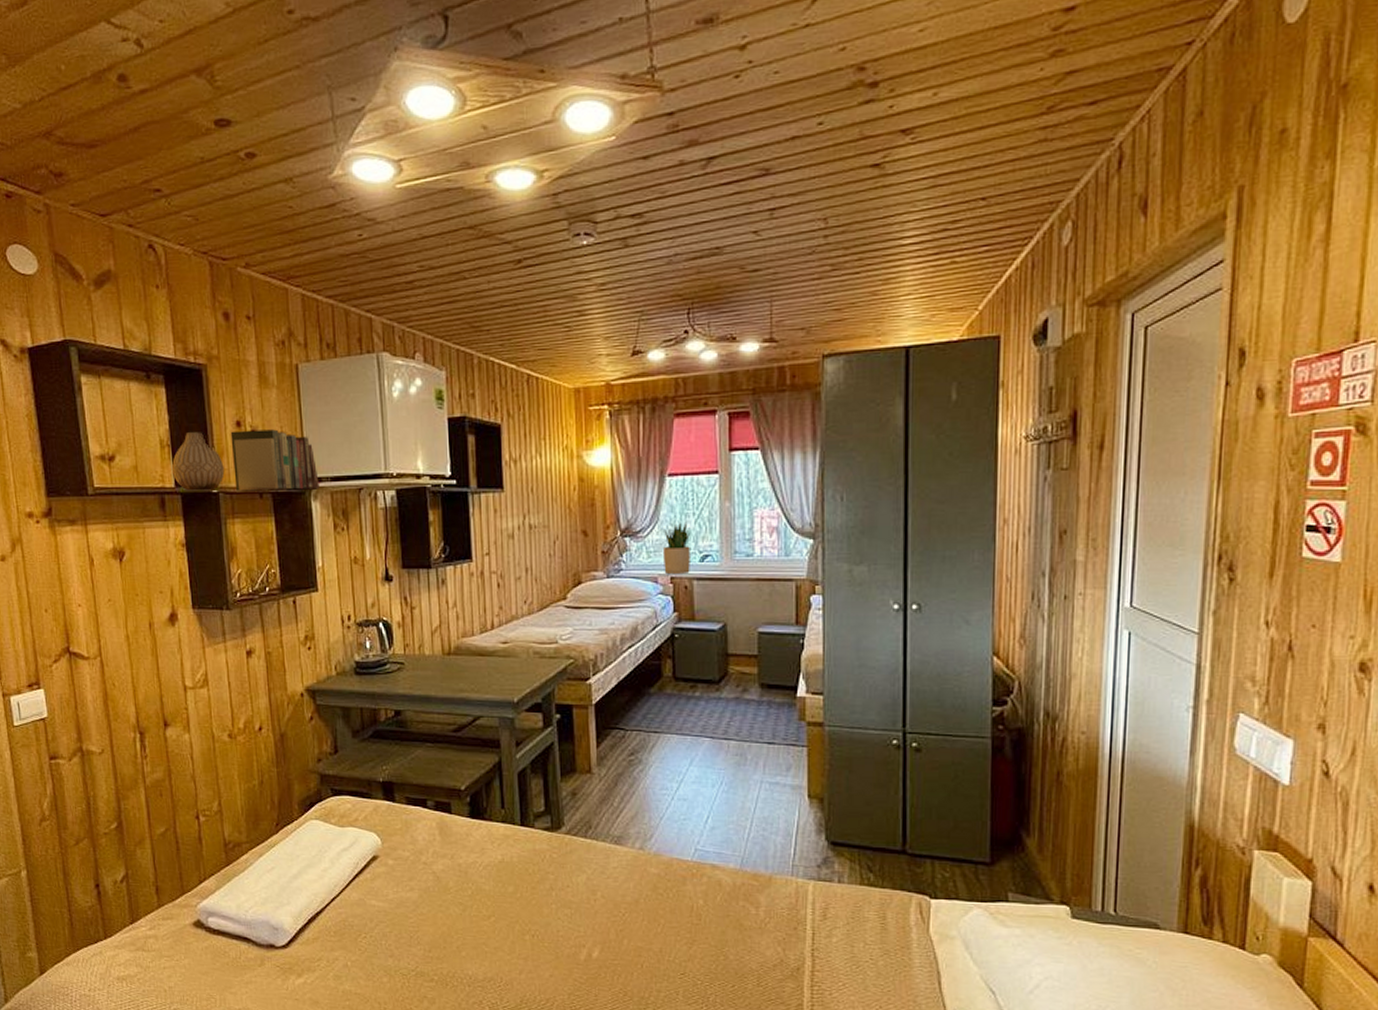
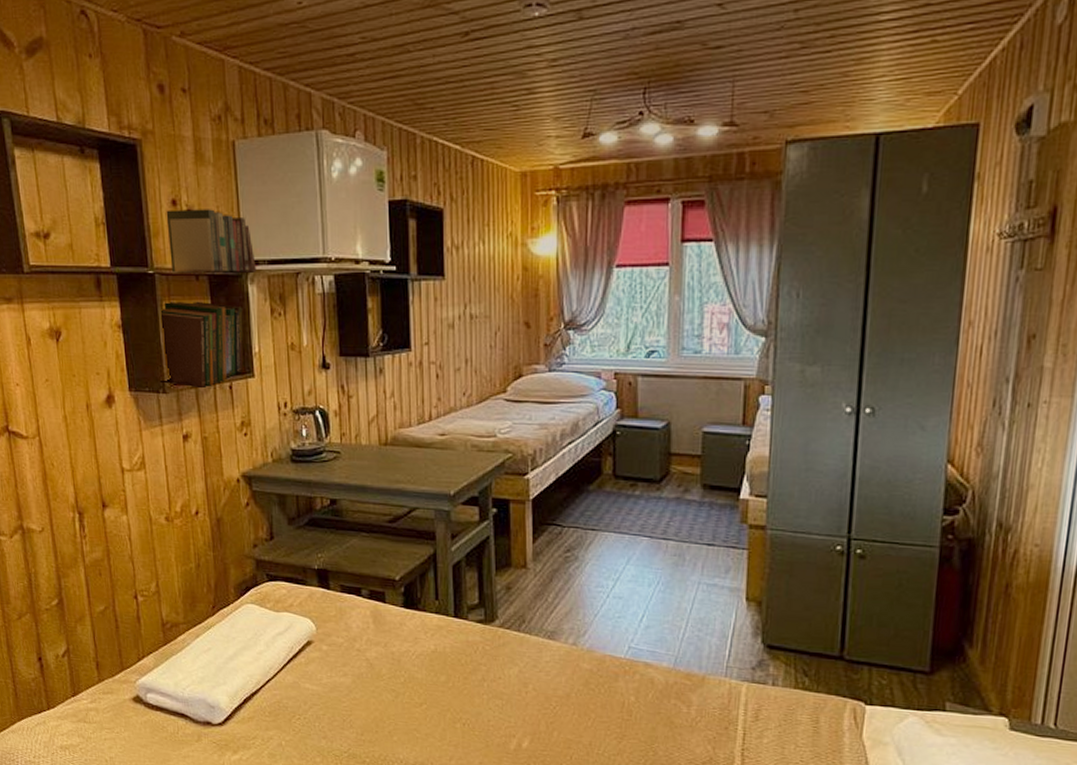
vase: present [172,432,225,491] -> none [107,210,161,271]
books: none [223,519,307,603] -> present [159,302,244,387]
planter: present [662,522,690,575] -> none [607,315,636,371]

